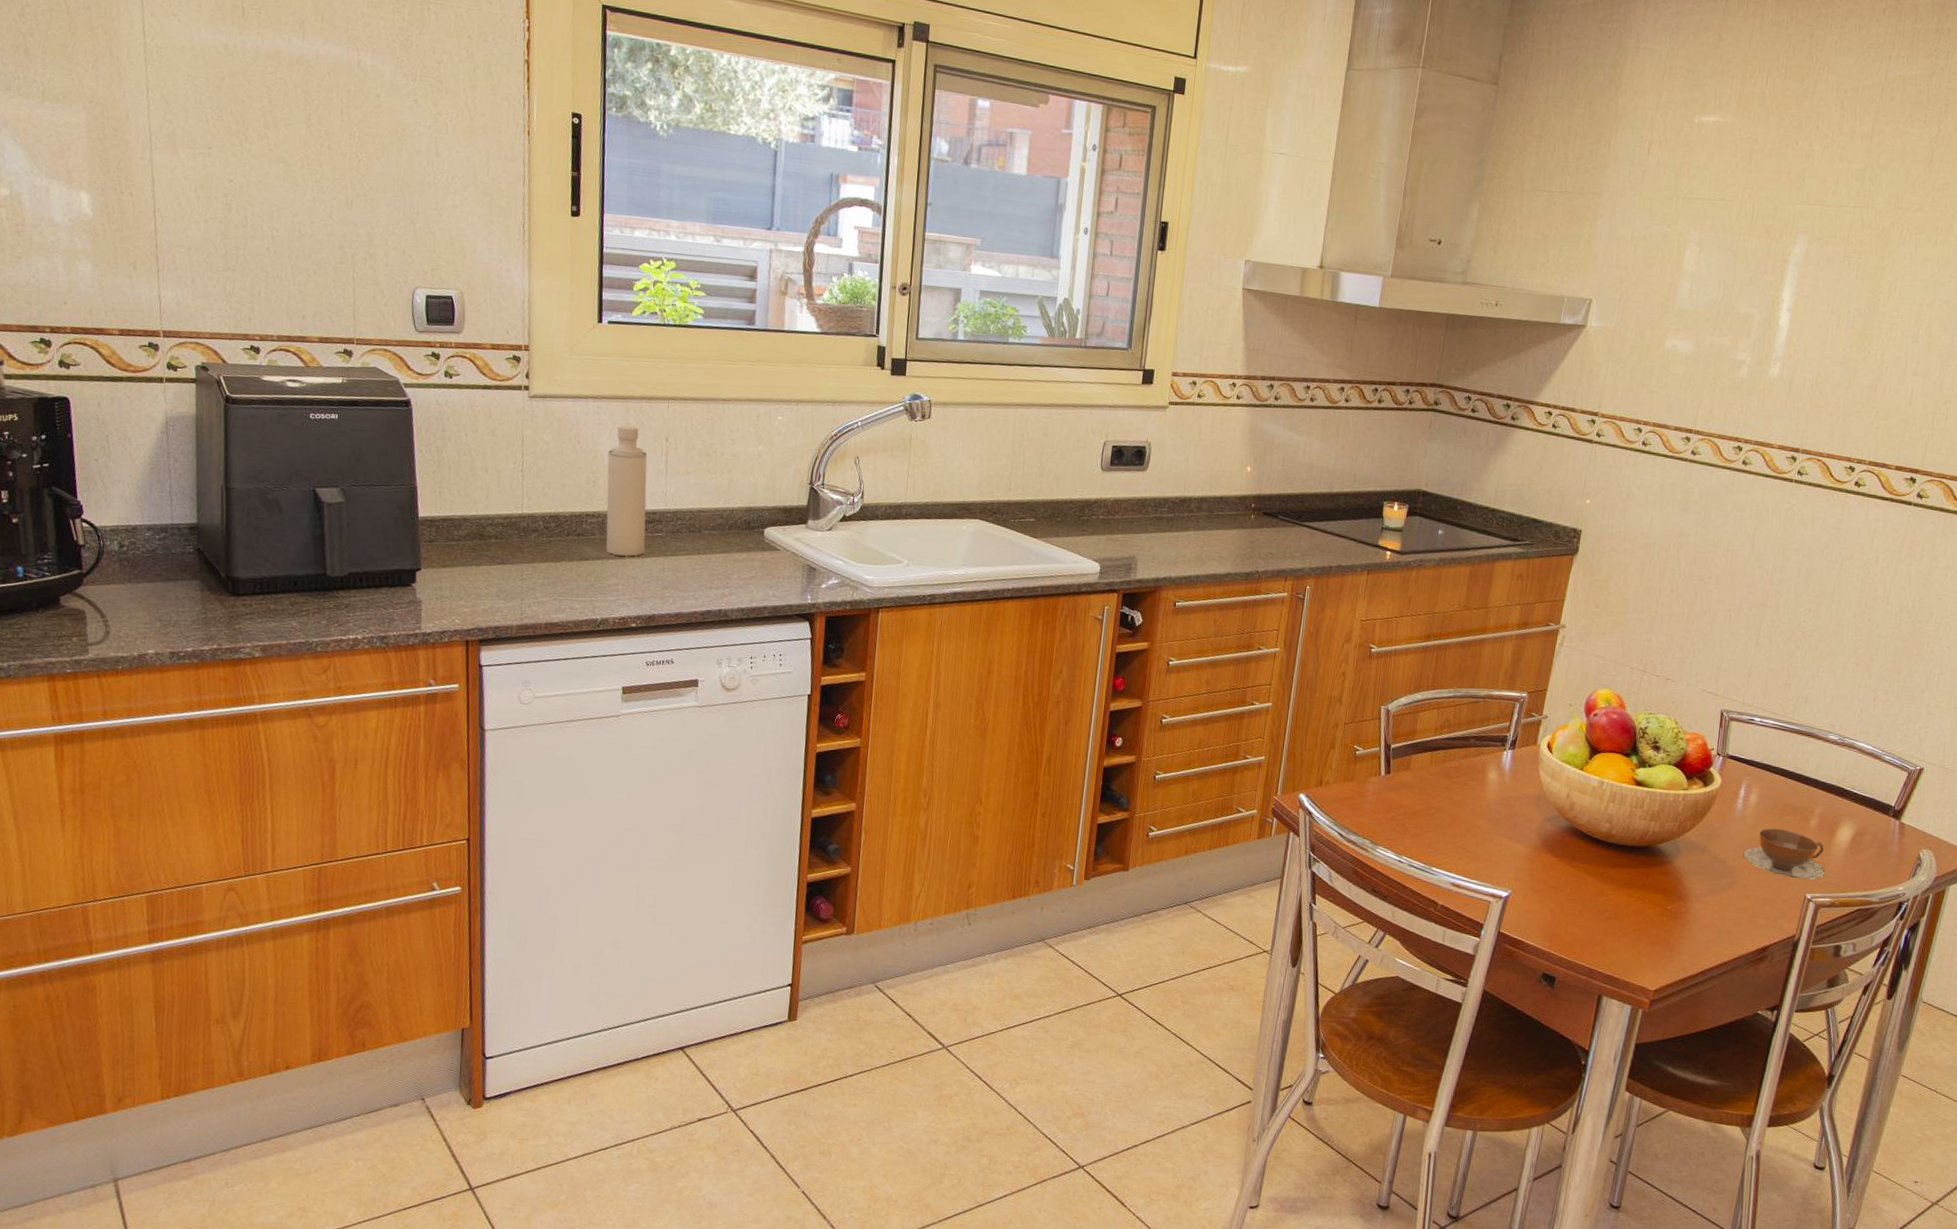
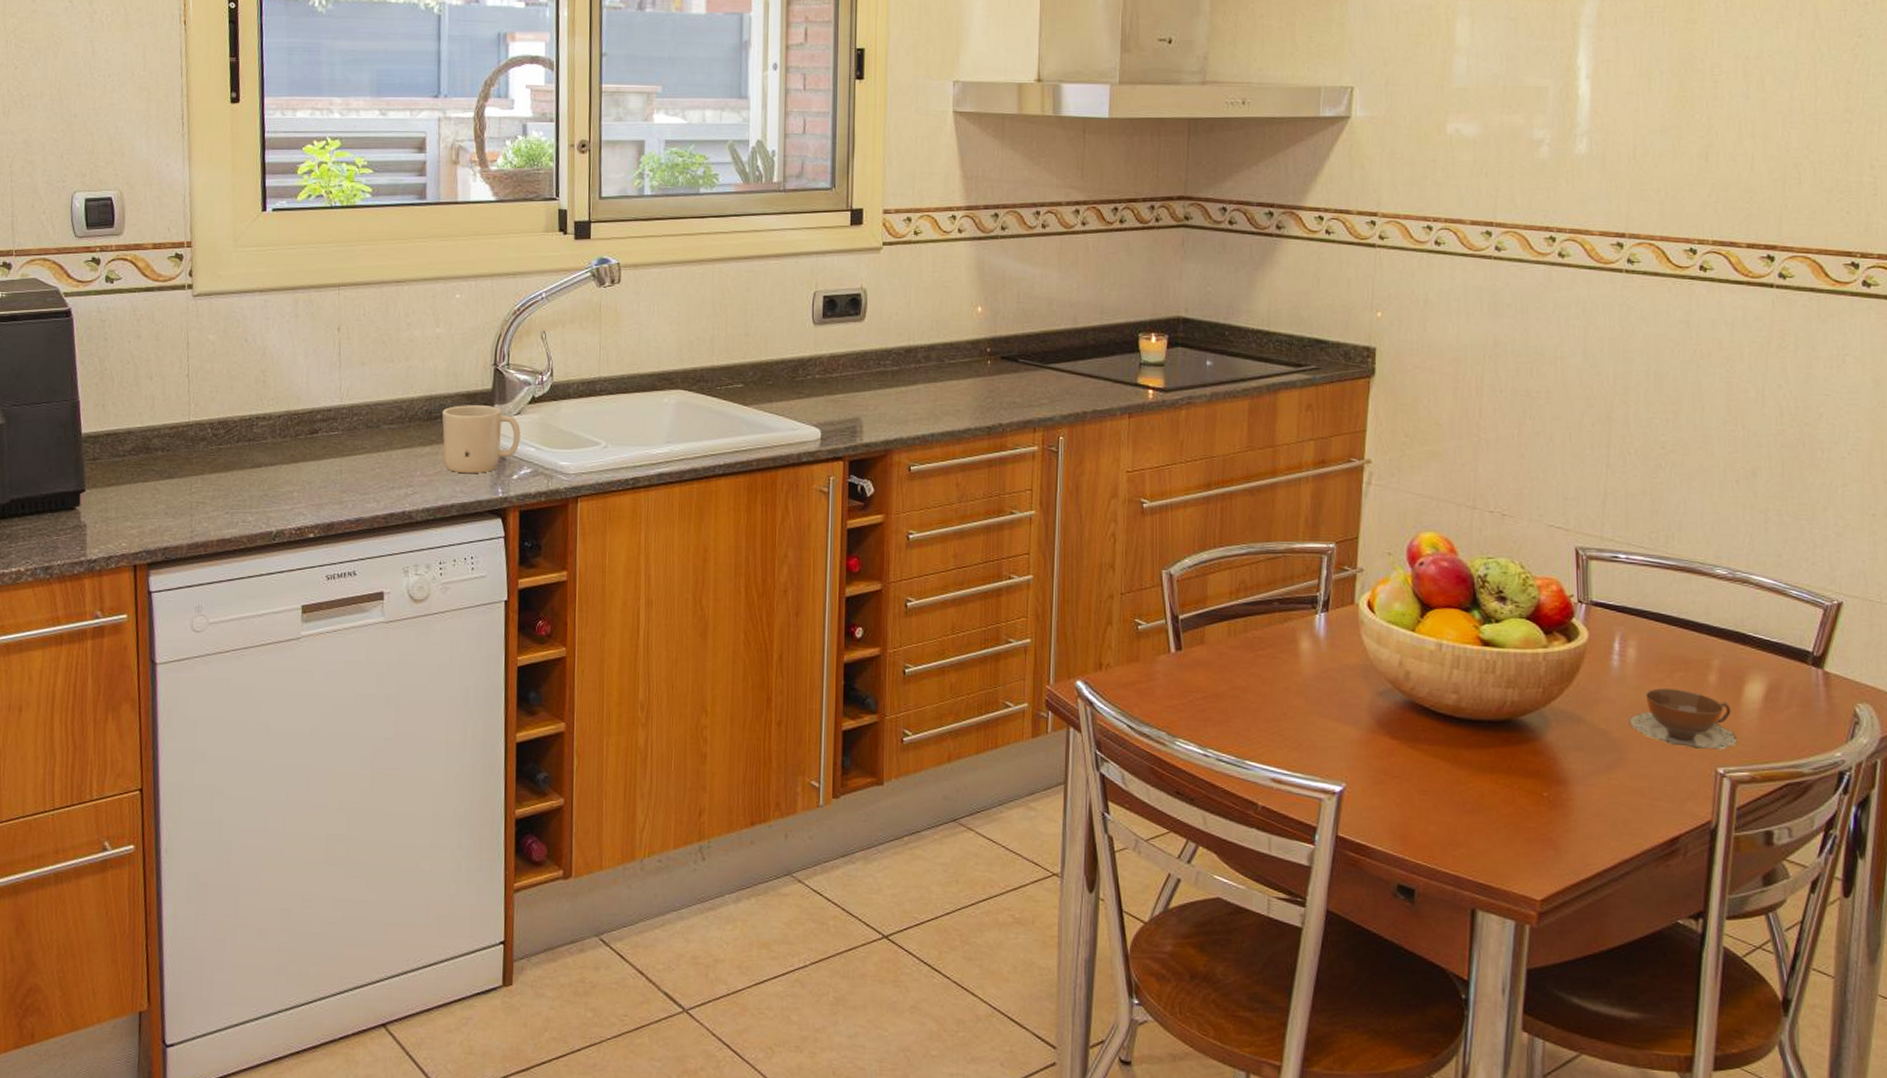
spray bottle: present [606,425,648,557] -> none [277,317,321,460]
mug: none [759,518,831,581] -> present [441,405,521,474]

